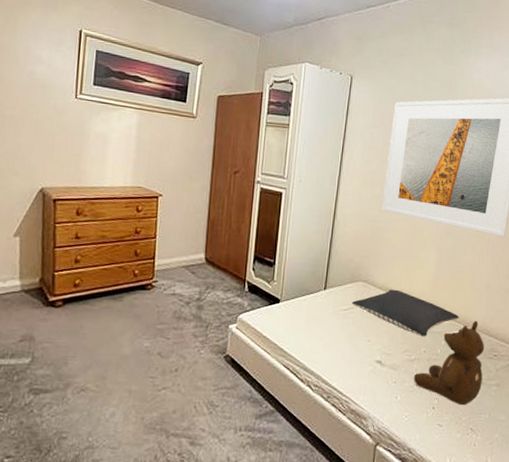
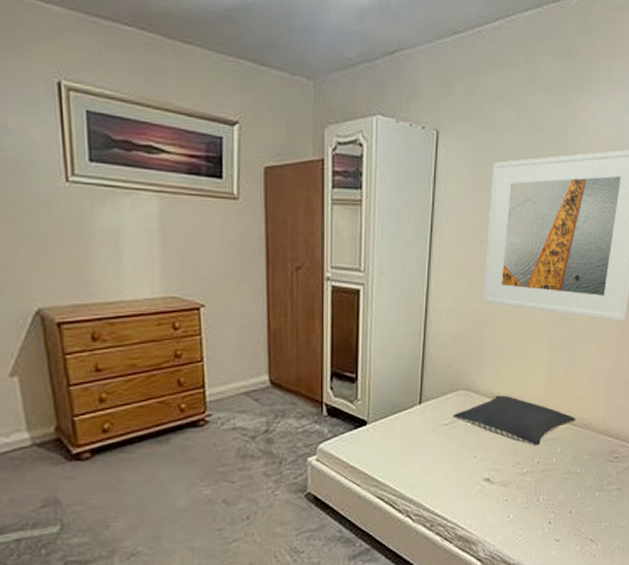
teddy bear: present [413,320,485,406] -> none [526,421,605,516]

